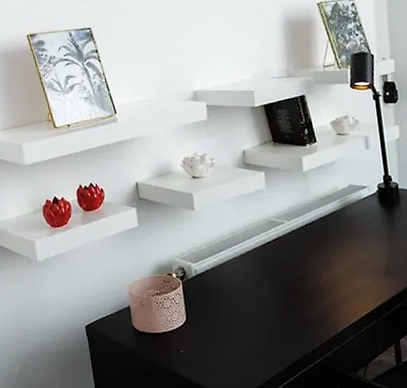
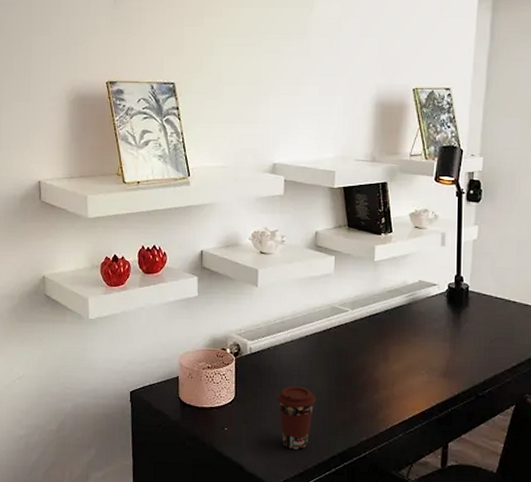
coffee cup: none [227,301,266,364] -> present [277,386,316,450]

